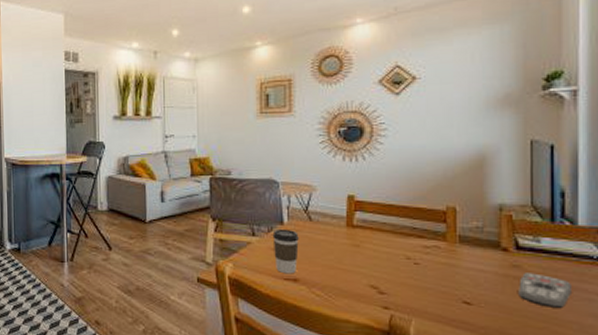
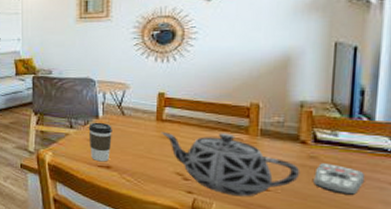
teapot: none [352,239,504,312] -> present [160,131,300,197]

